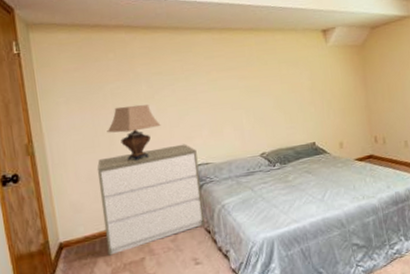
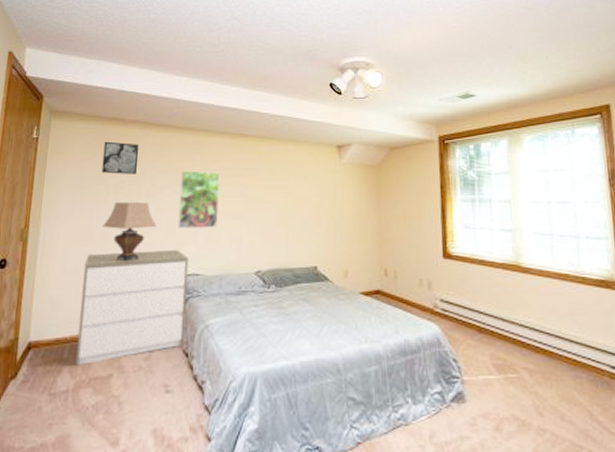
wall art: none [91,48,131,81] -> present [101,141,140,174]
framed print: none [174,67,220,125] -> present [177,170,219,228]

